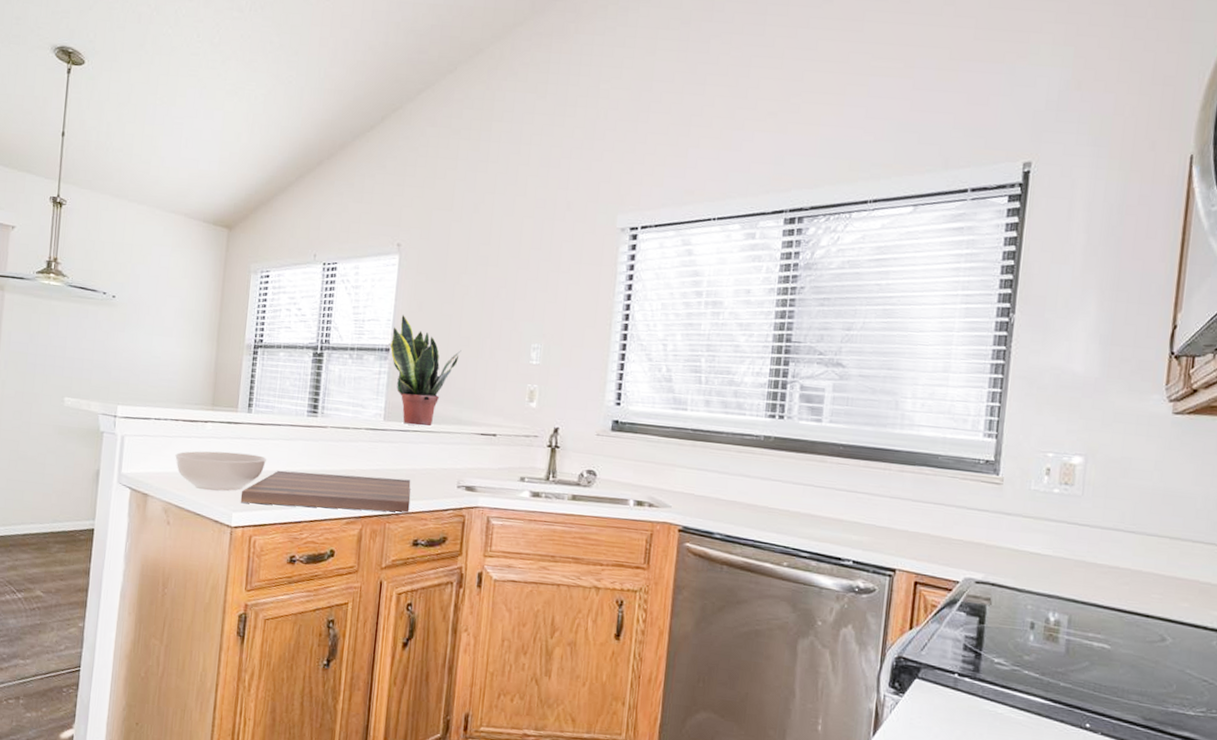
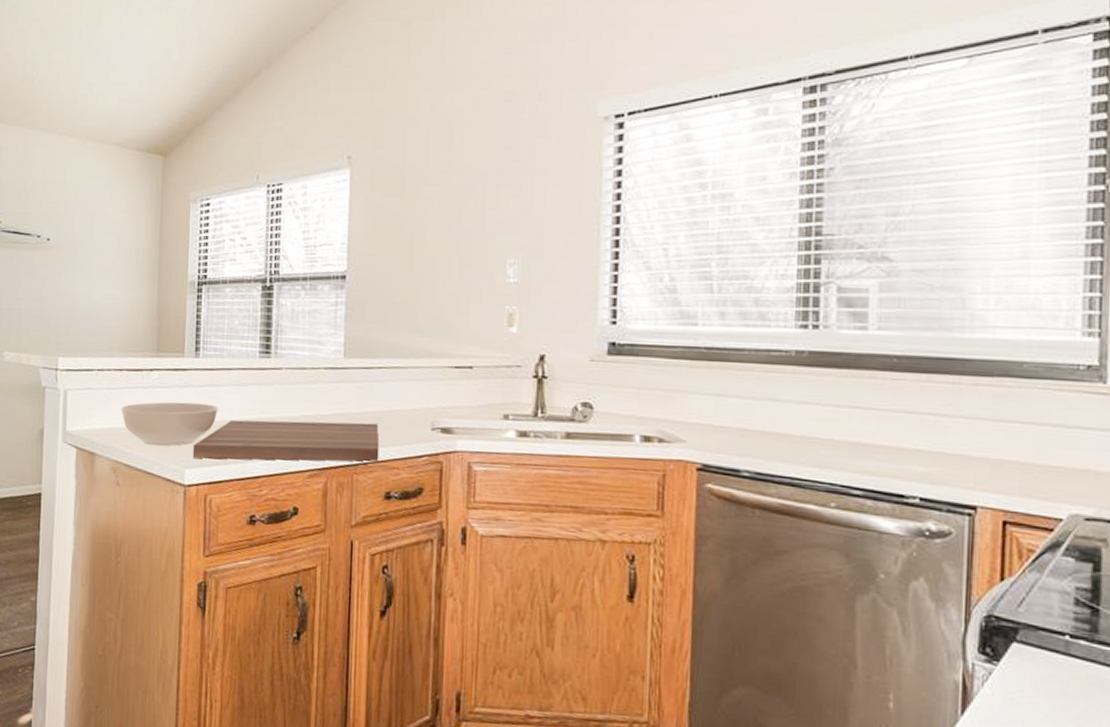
potted plant: present [389,315,461,427] -> none [346,237,427,362]

